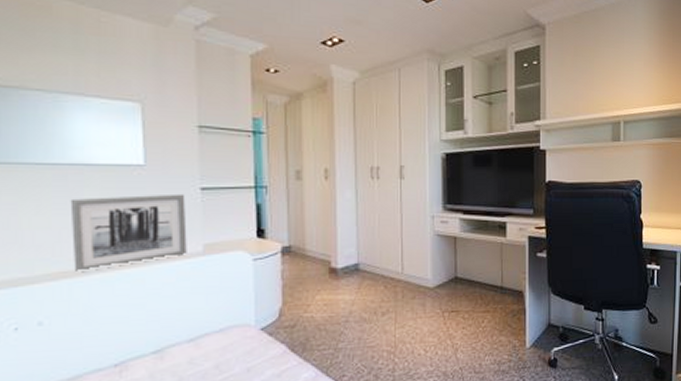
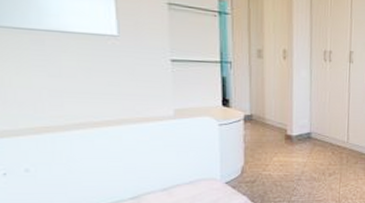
wall art: present [70,193,187,273] -> none [48,62,159,129]

